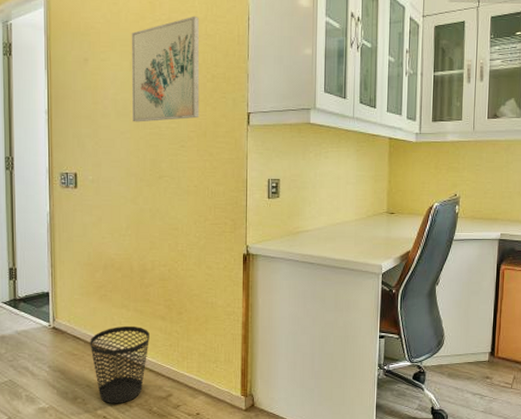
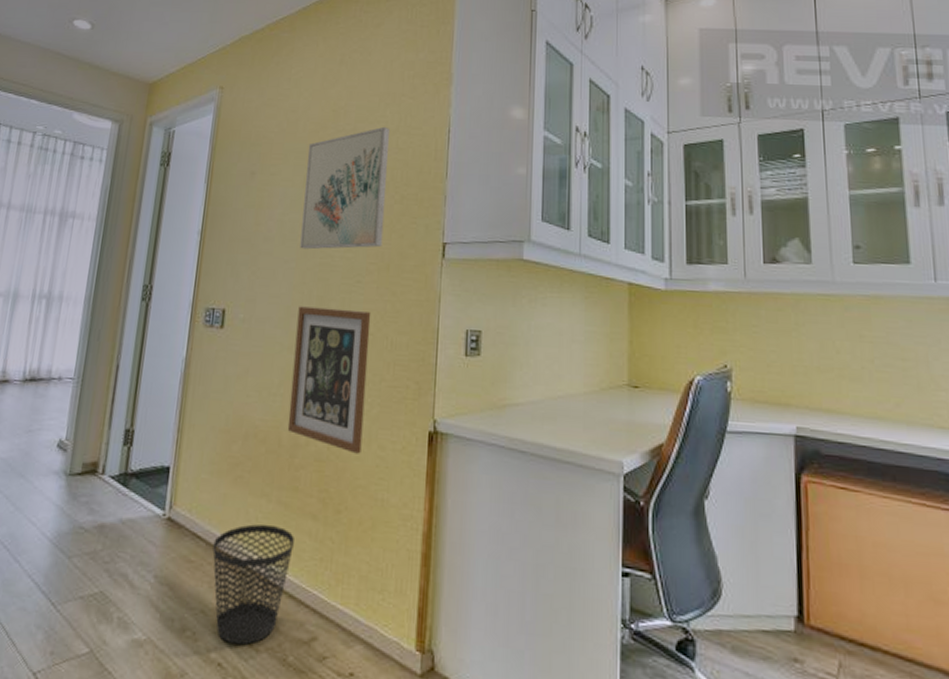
wall art: none [136,168,194,273] -> present [287,306,371,454]

